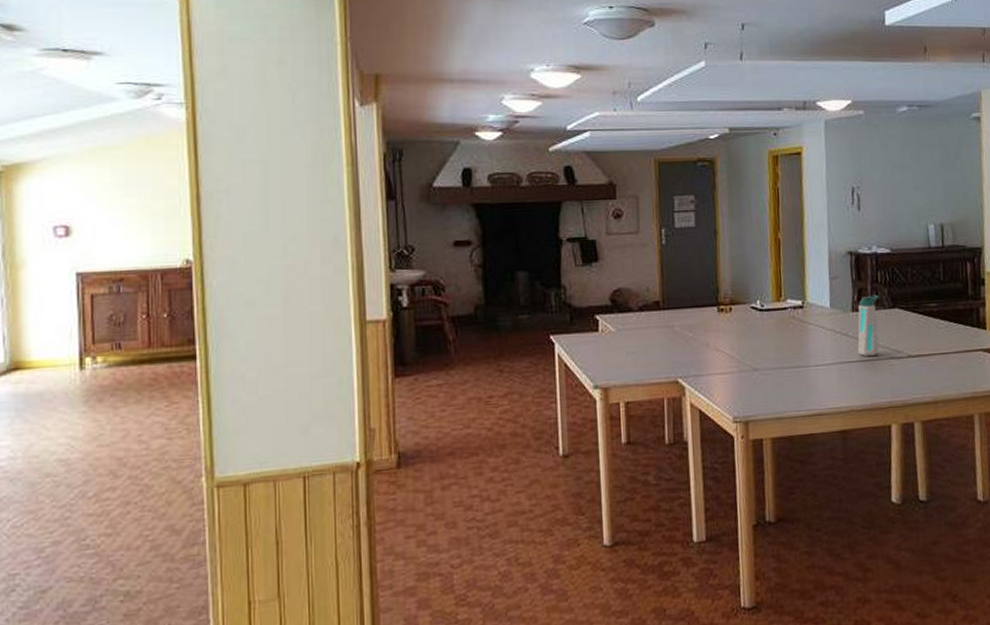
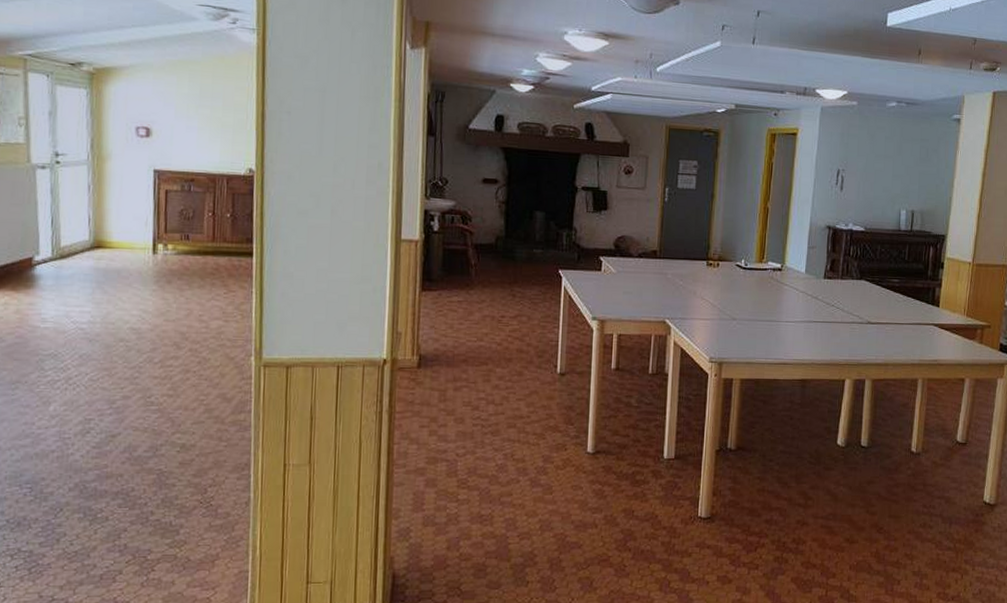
water bottle: present [858,295,880,357] -> none [825,266,850,320]

